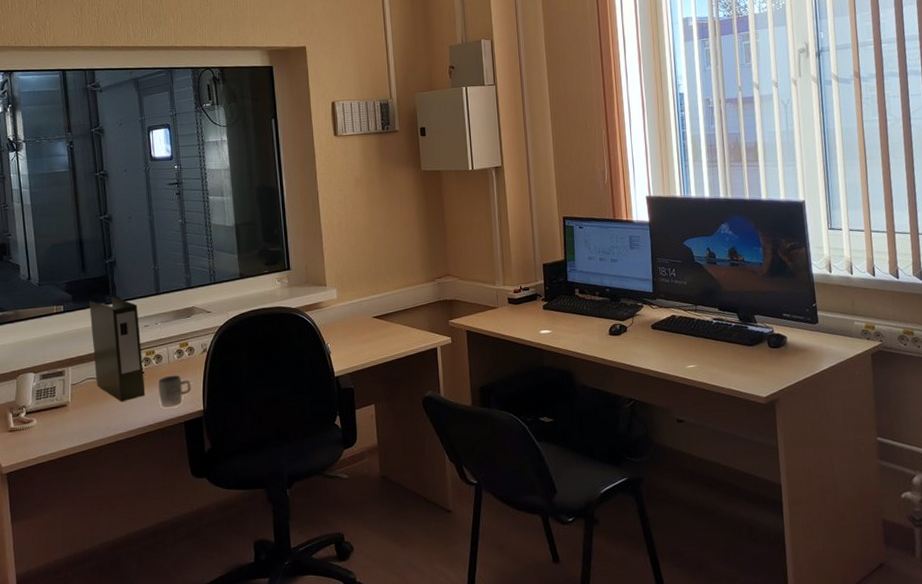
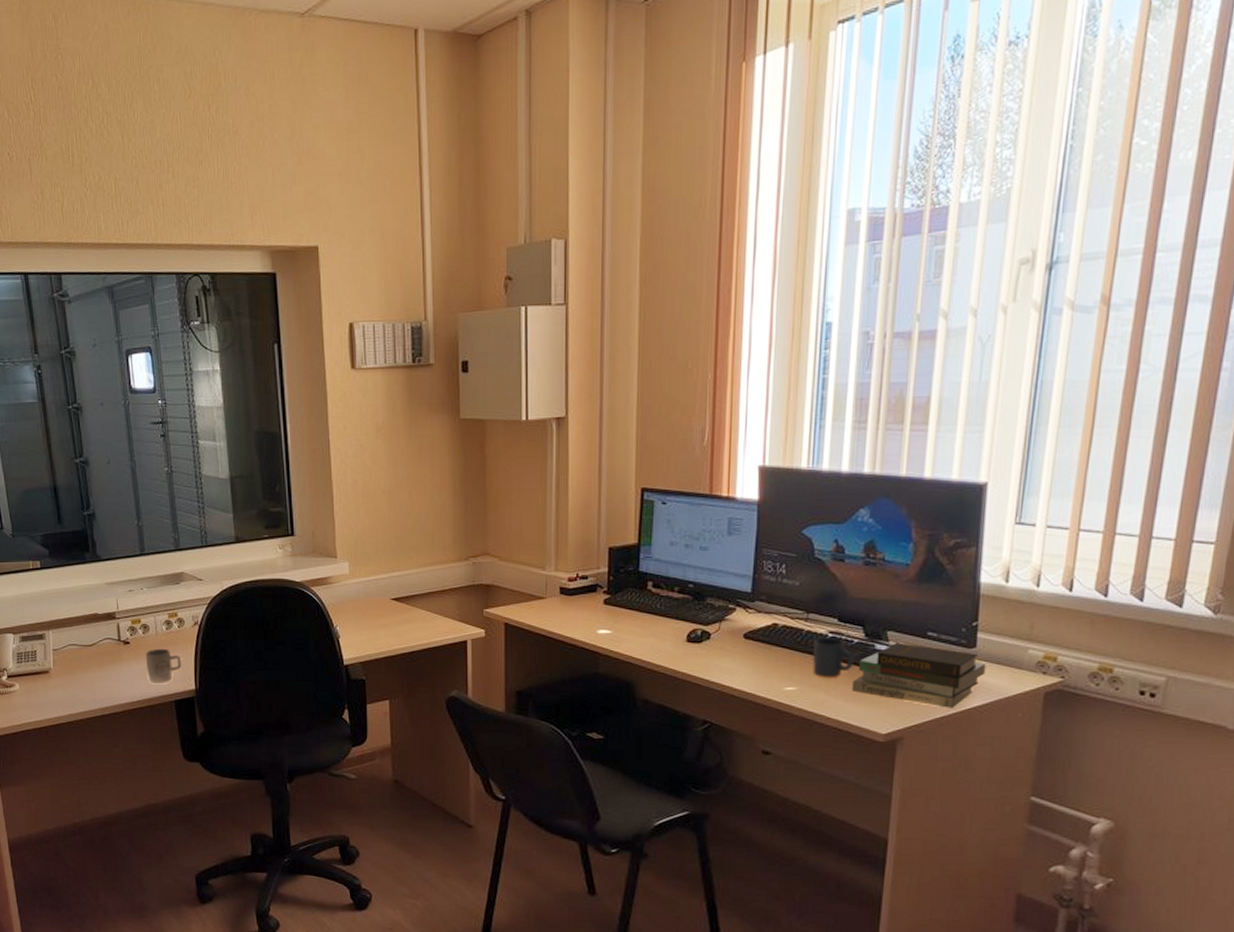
binder: present [89,296,146,403] -> none [67,554,132,674]
mug: none [702,323,735,356] -> present [812,636,854,679]
books: none [736,323,828,372] -> present [852,643,986,708]

